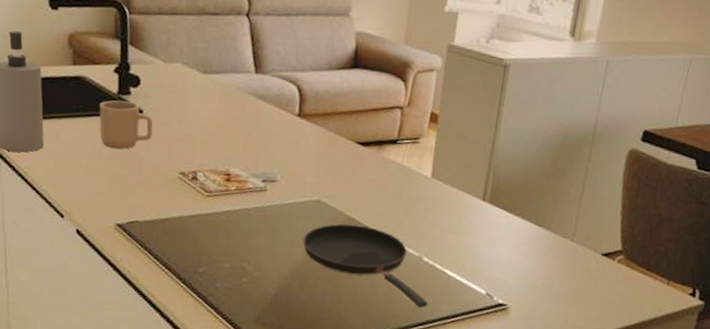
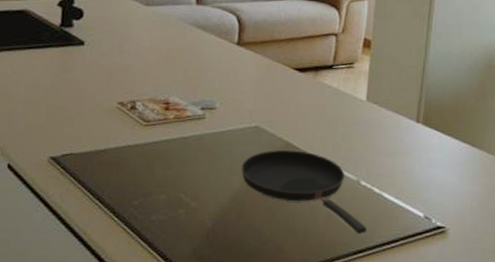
mug: present [99,100,153,149] -> none [39,32,94,80]

